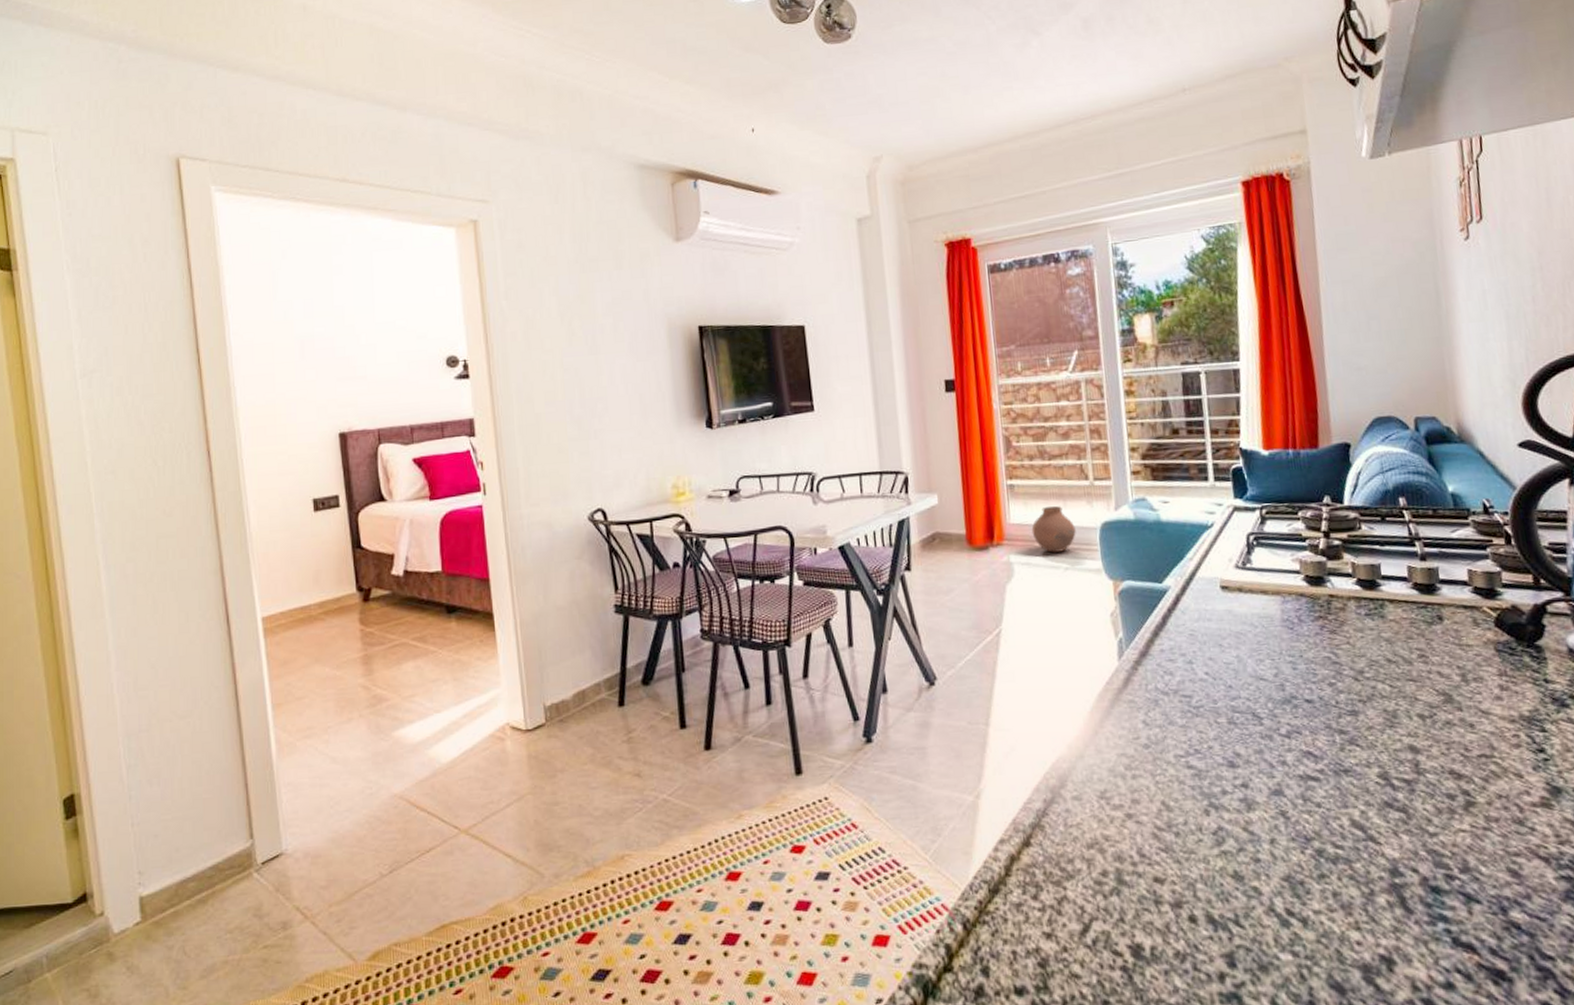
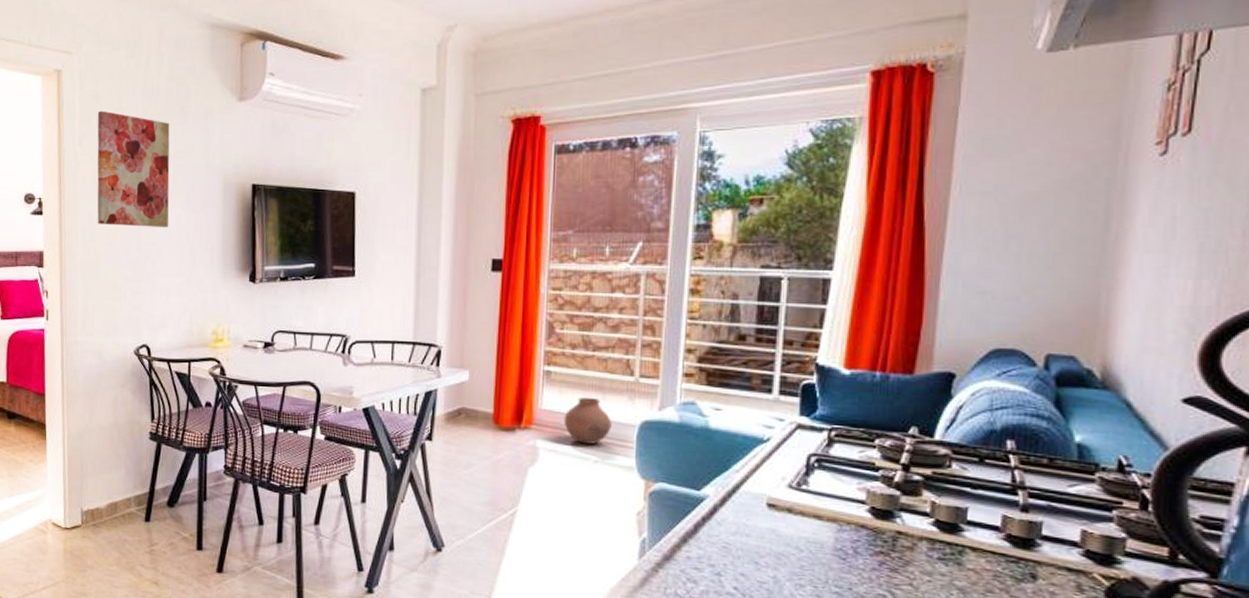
wall art: none [522,260,614,383] -> present [97,110,170,228]

